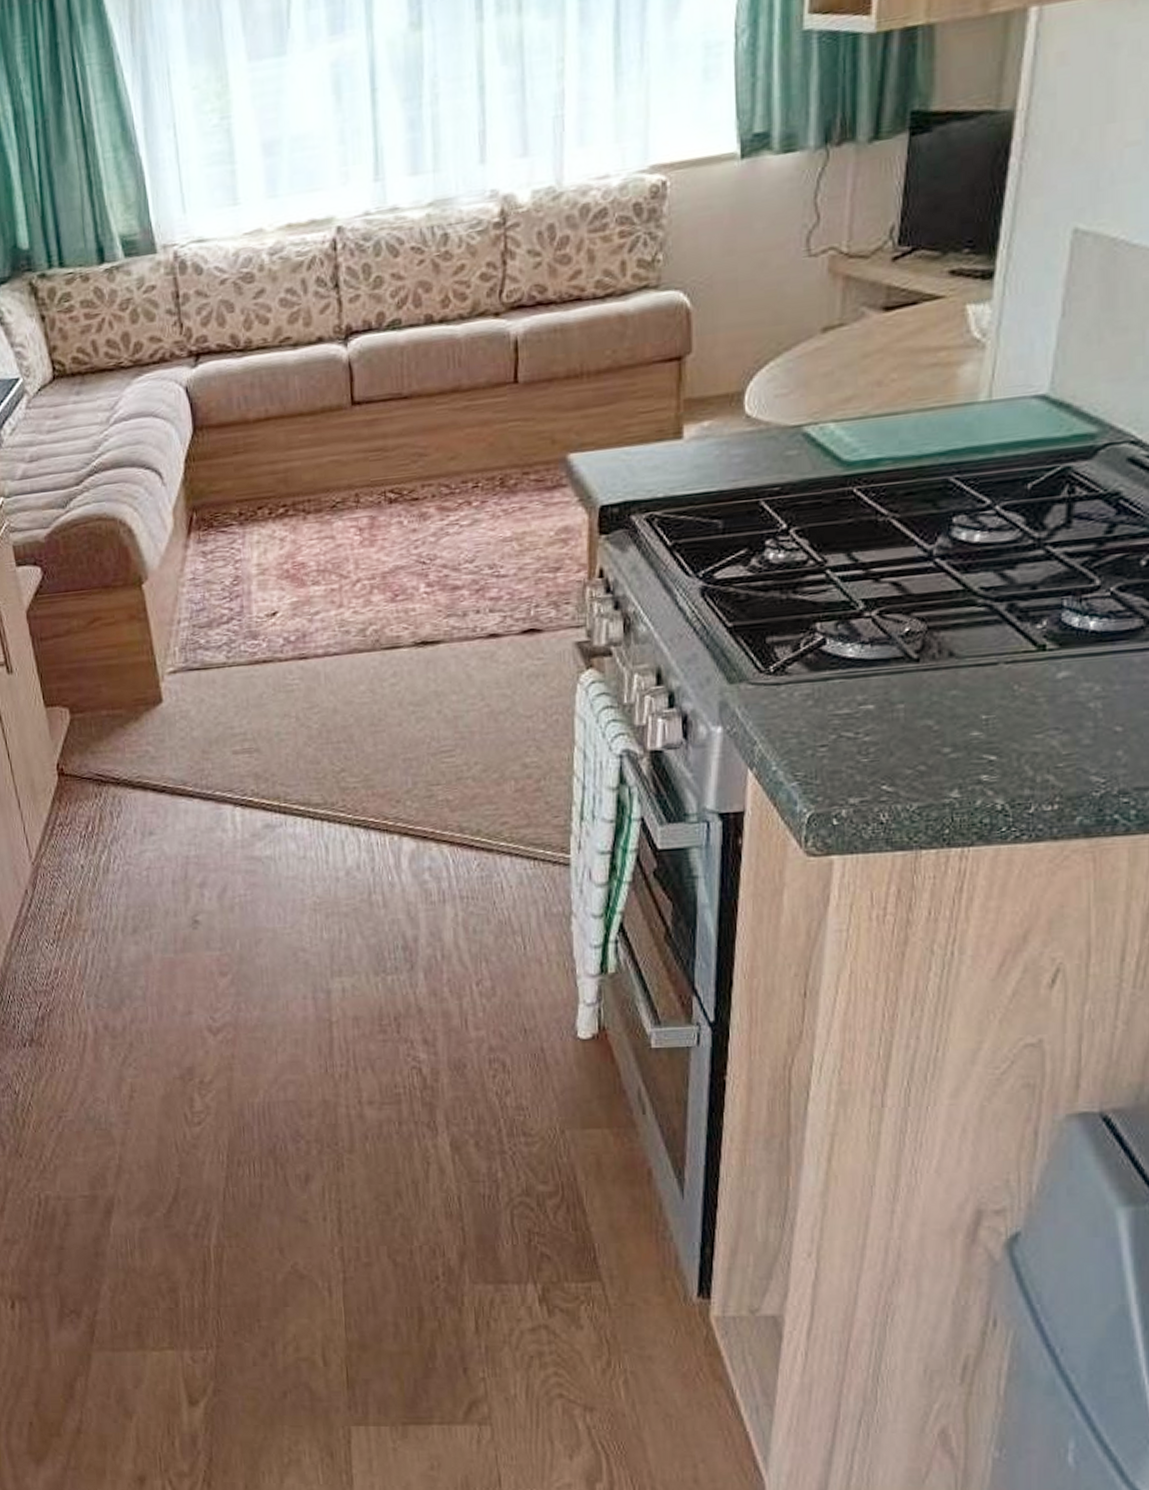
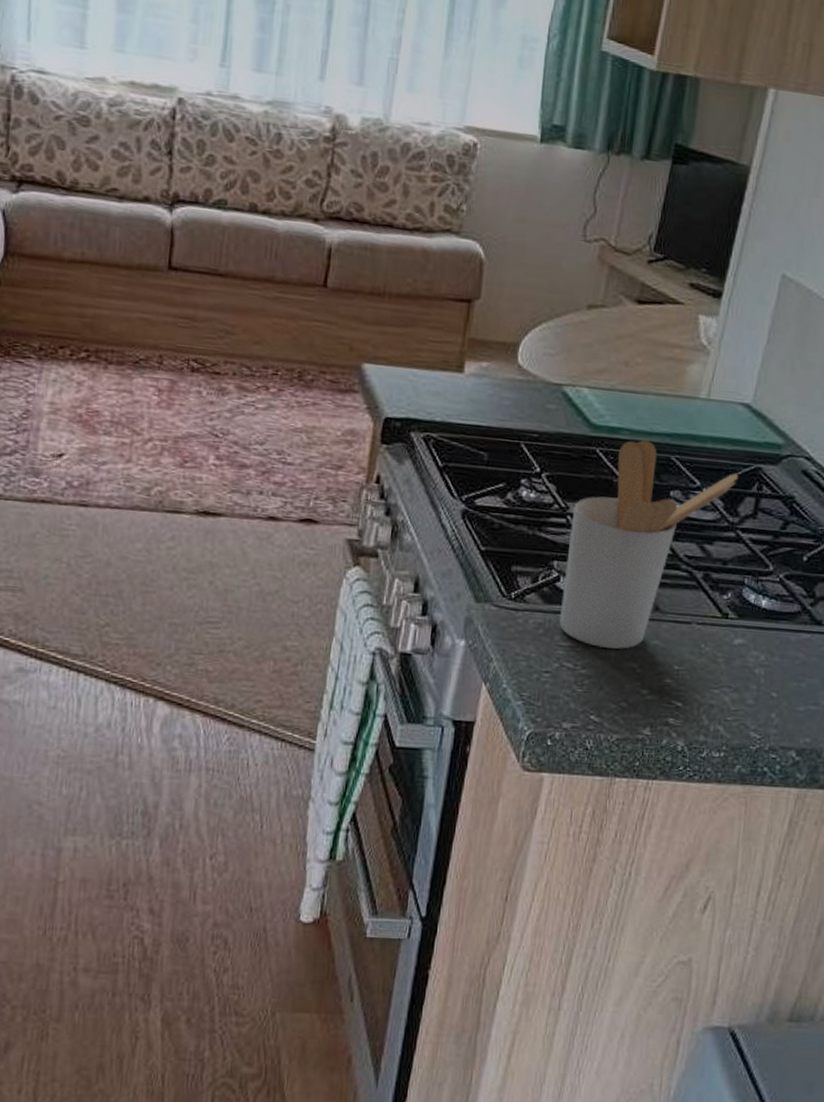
utensil holder: none [831,466,1041,710] -> present [559,440,739,649]

